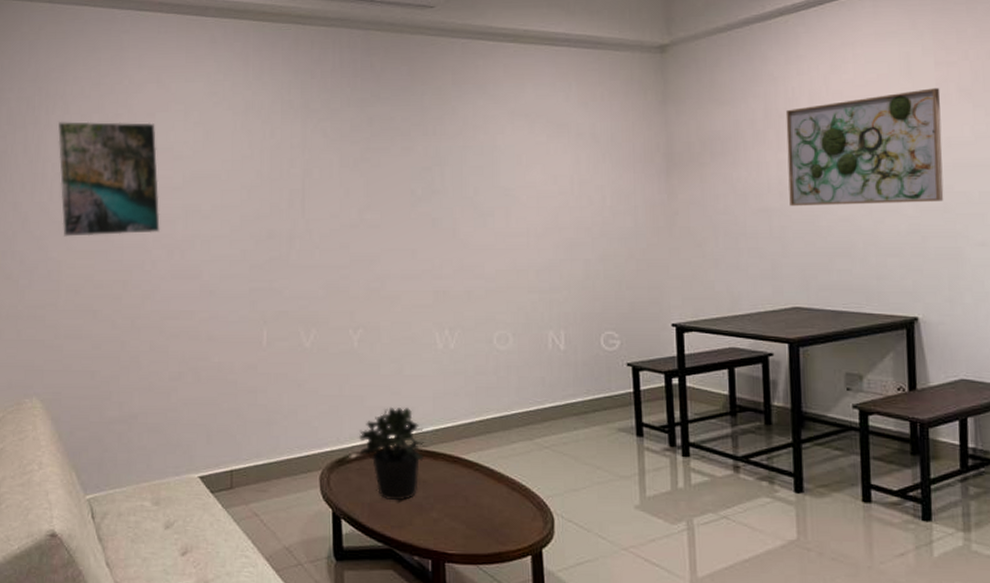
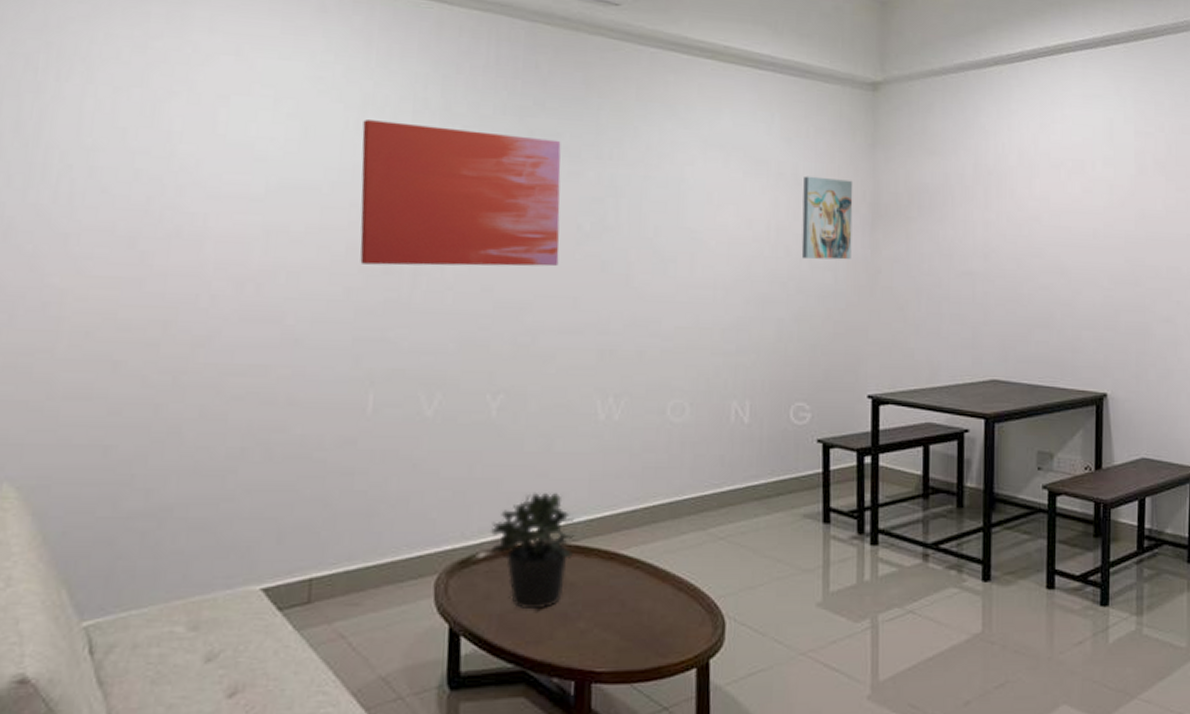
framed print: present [58,121,160,237] -> none [70,93,230,258]
wall art: none [246,121,398,232] -> present [360,120,561,267]
wall art: none [601,134,649,207] -> present [801,176,853,260]
wall art: present [785,88,944,207] -> none [994,157,1138,275]

